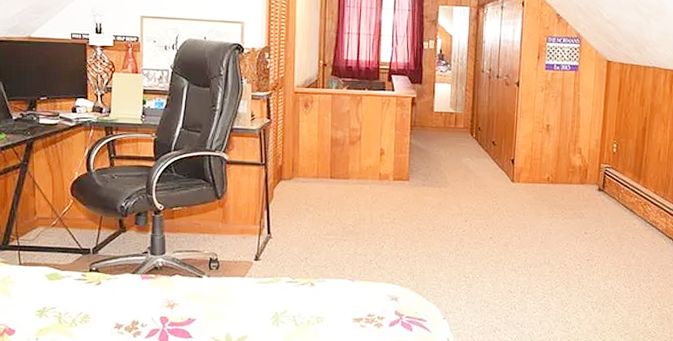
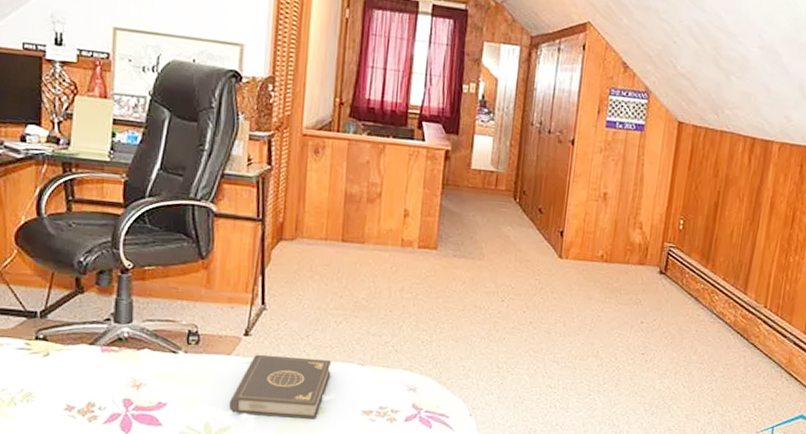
book: none [245,275,327,327] -> present [228,354,332,419]

